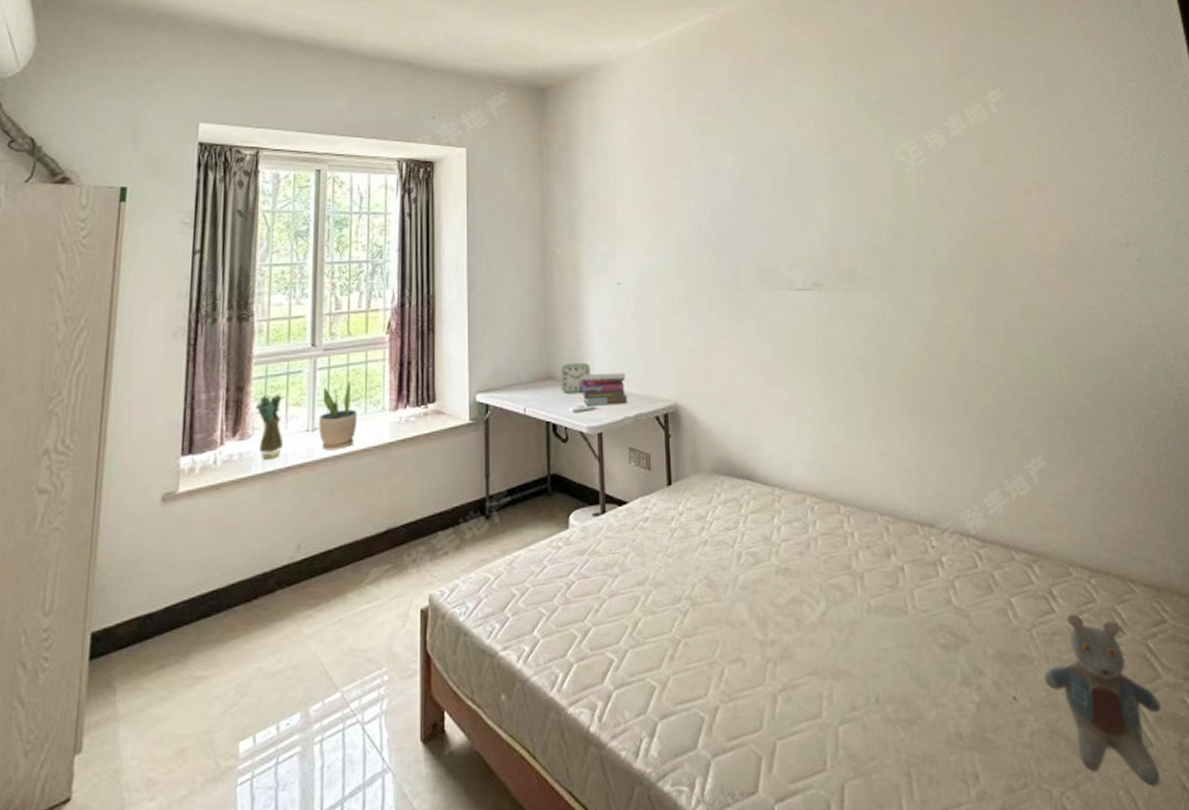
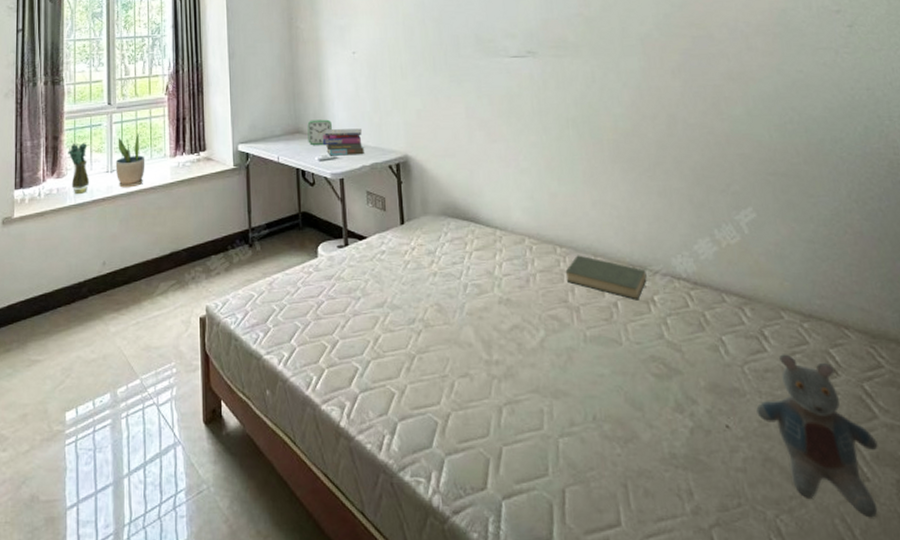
book: none [849,514,935,563] -> present [565,255,647,300]

